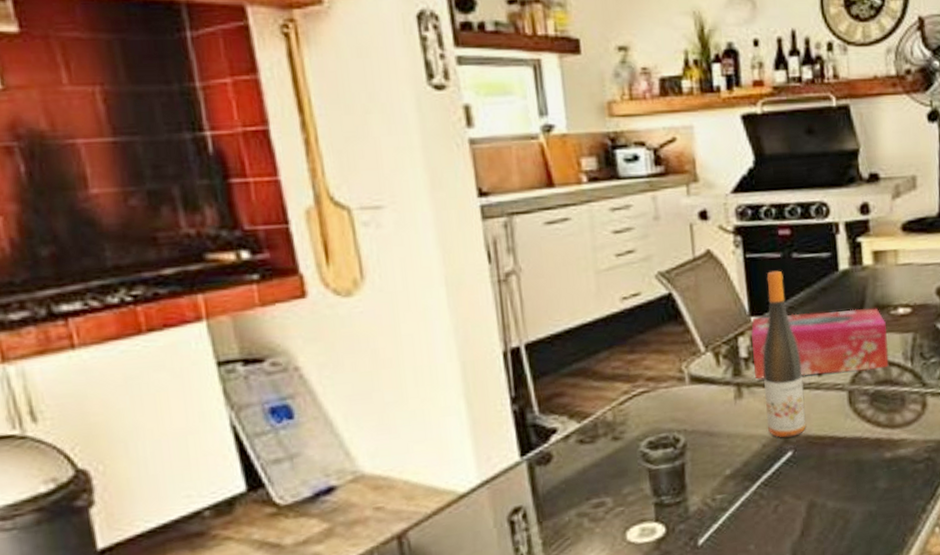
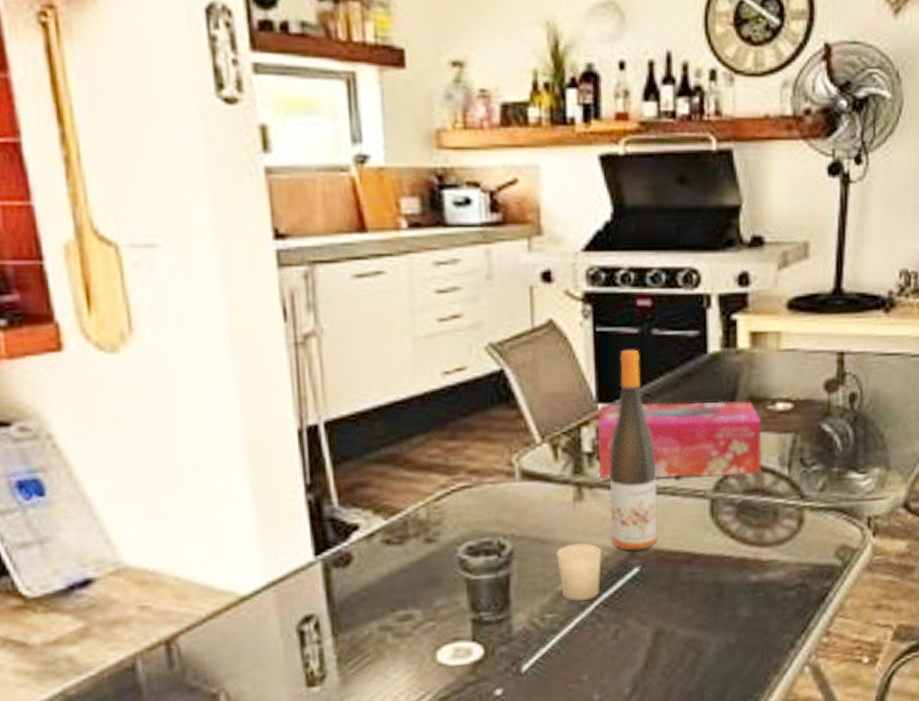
candle: none [723,433,761,482] -> present [557,543,601,601]

